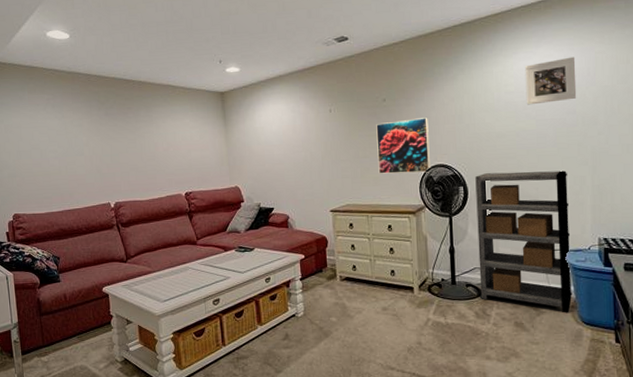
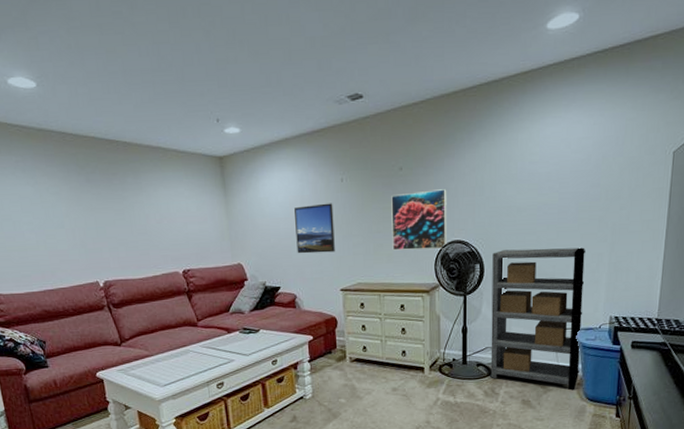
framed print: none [287,131,325,178] -> present [294,203,335,254]
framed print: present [525,56,577,105] -> none [550,123,605,177]

